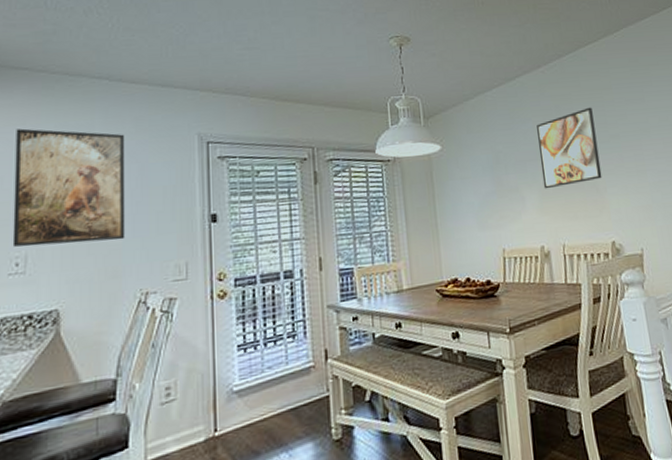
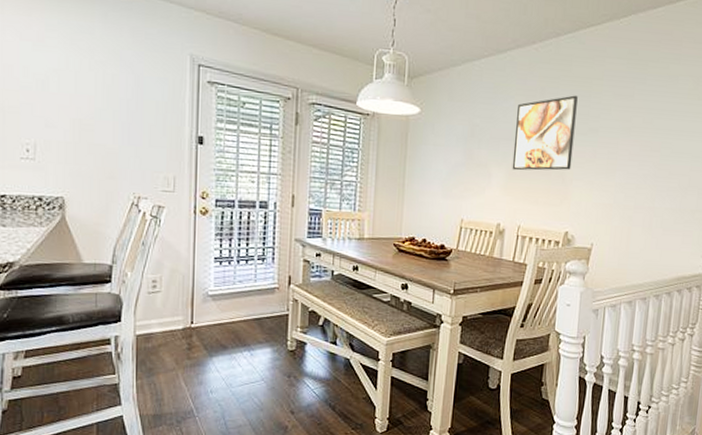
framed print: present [12,128,125,247] -> none [23,19,123,145]

